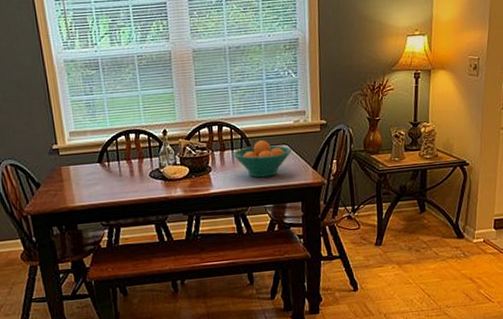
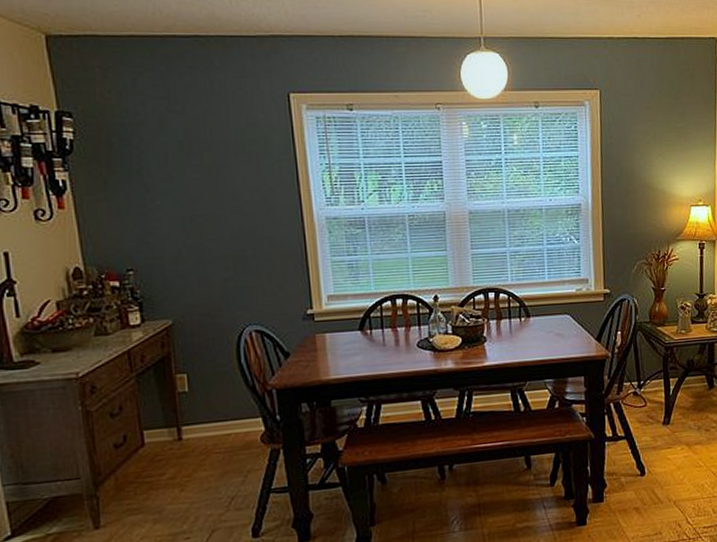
fruit bowl: present [233,140,293,178] -> none [510,309,575,350]

